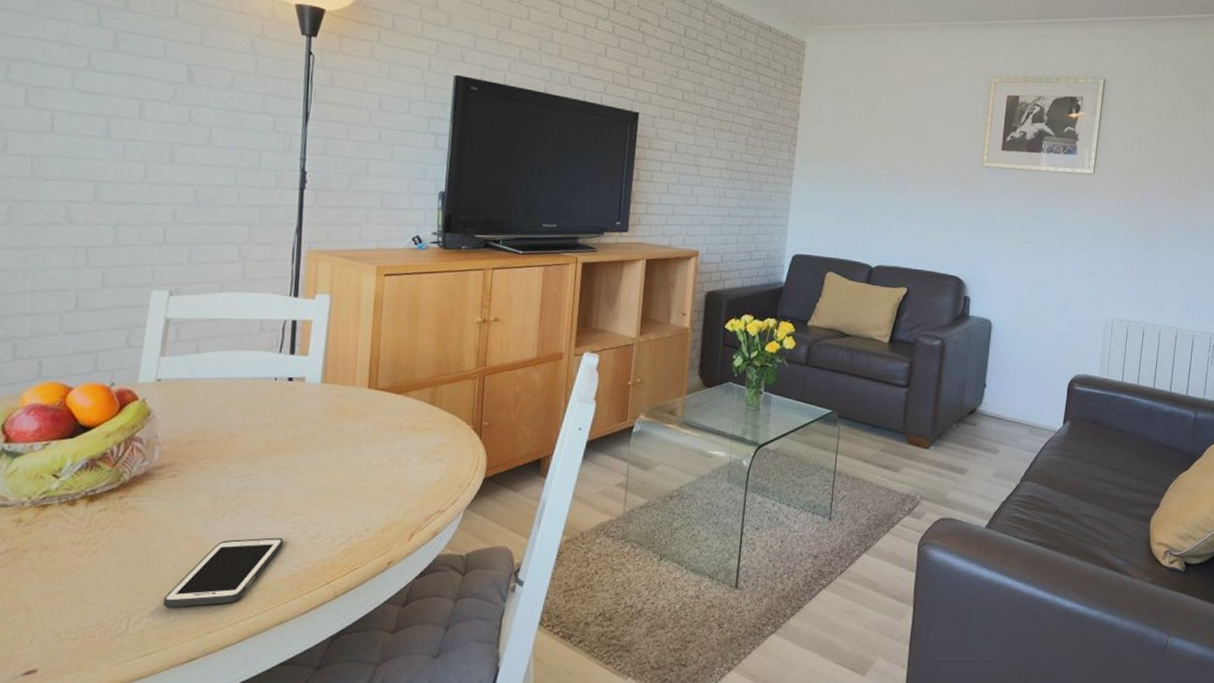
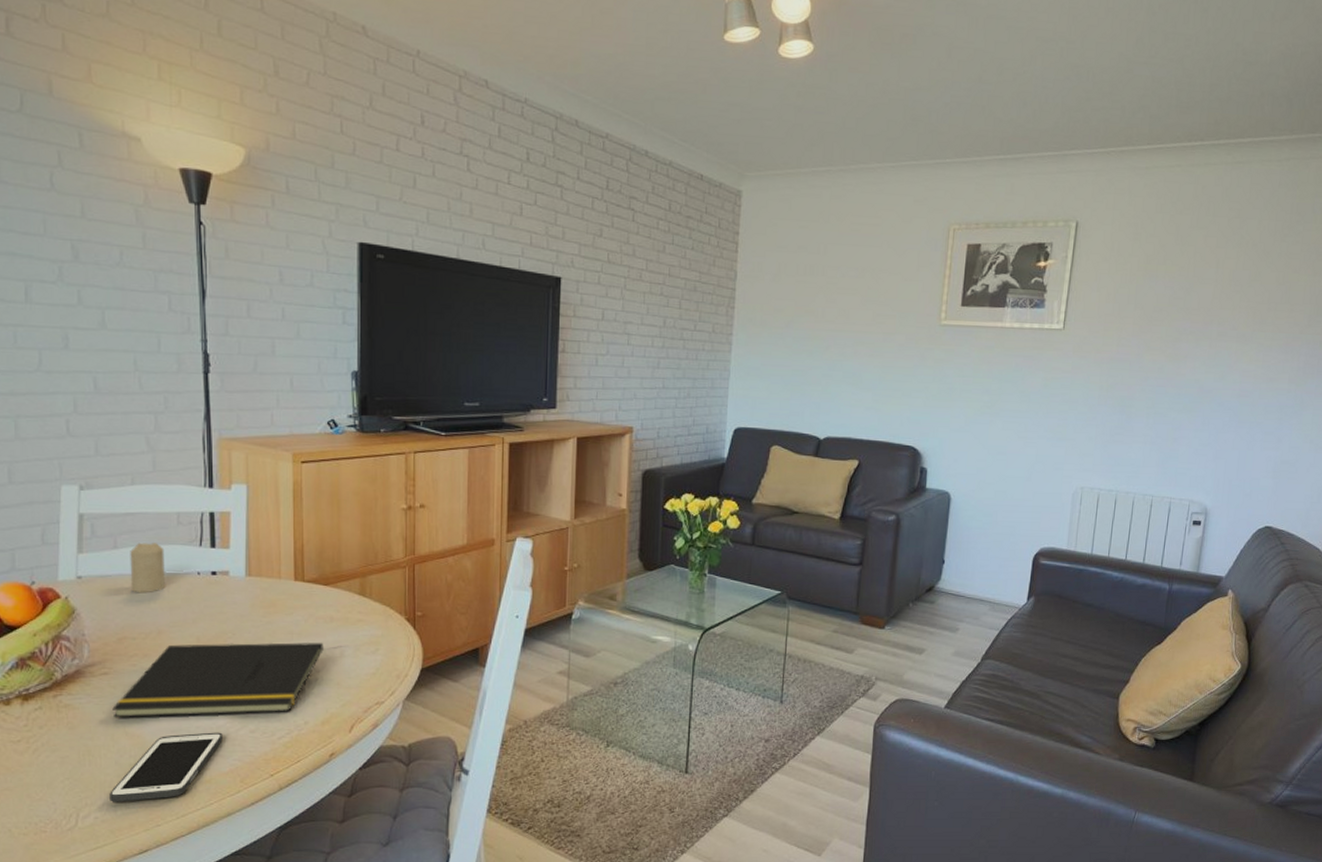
notepad: none [176,448,391,521] -> present [112,642,324,718]
candle: none [208,348,245,397] -> present [130,542,165,594]

